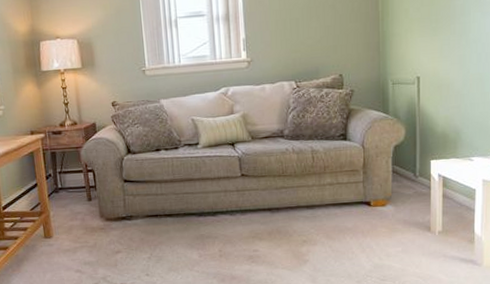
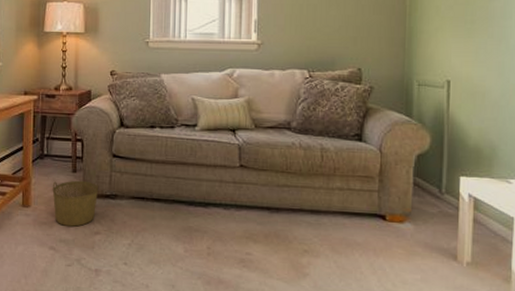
basket: none [70,207,115,250] -> present [52,180,99,227]

